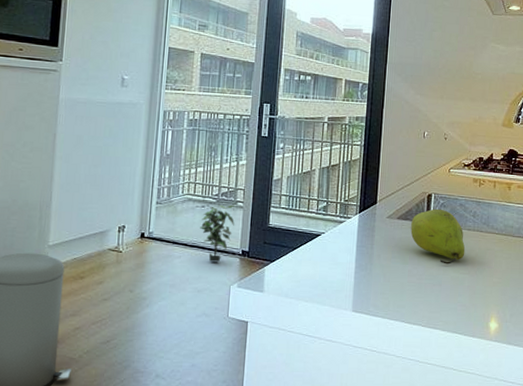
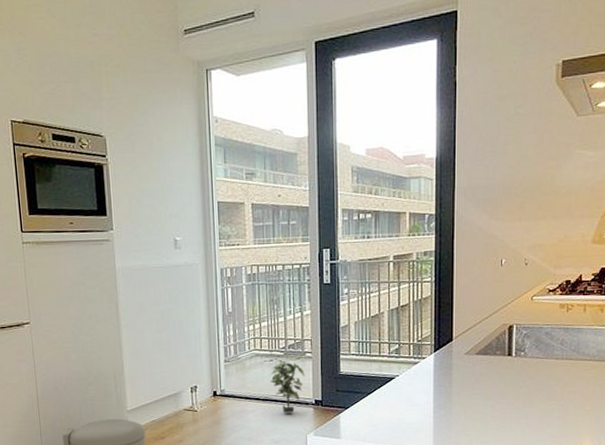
fruit: present [410,208,465,264] -> none [491,340,553,396]

